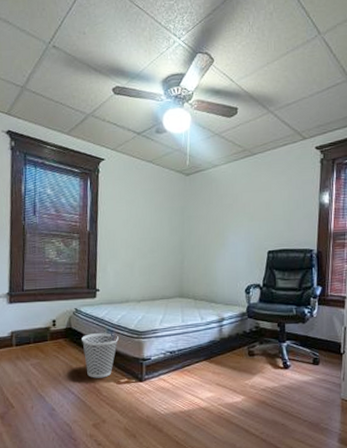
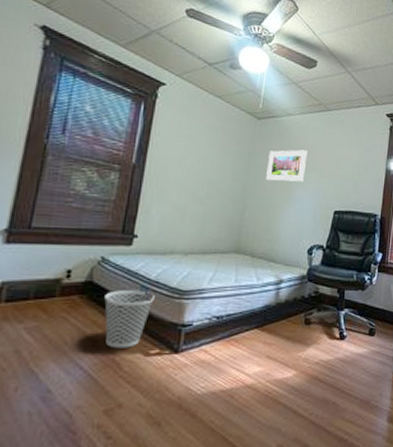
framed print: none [199,197,237,231] -> present [266,149,308,182]

